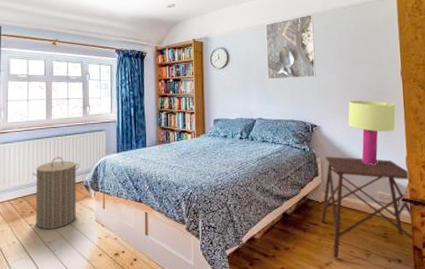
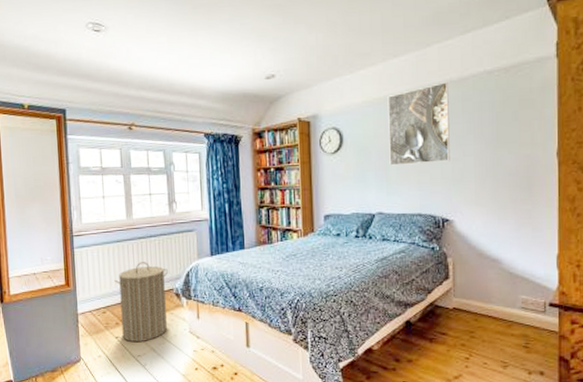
side table: present [320,156,415,259] -> none [450,255,562,372]
table lamp: present [348,100,396,164] -> none [488,188,548,265]

